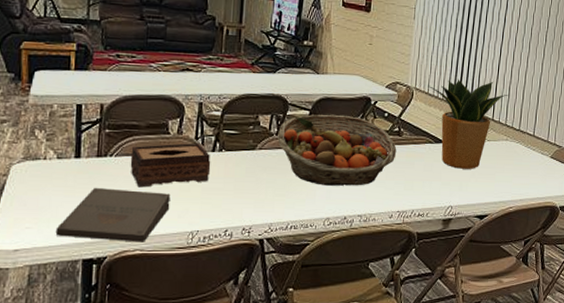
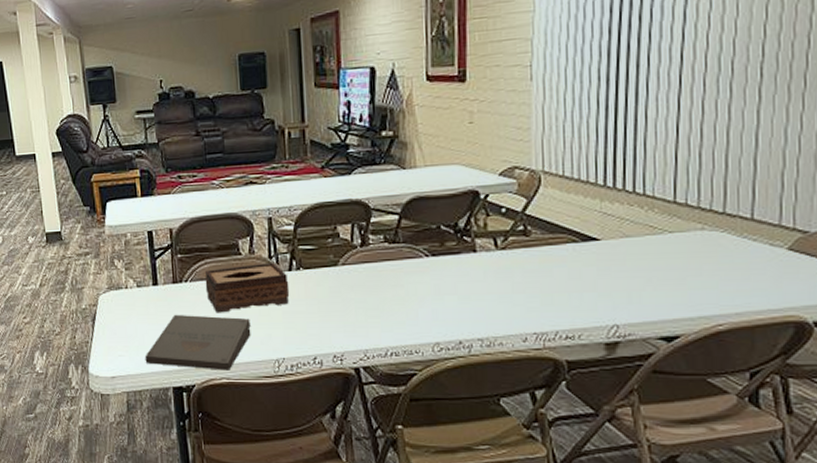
fruit basket: present [277,114,397,186] -> none [362,216,524,304]
potted plant: present [428,79,508,169] -> none [562,147,699,274]

